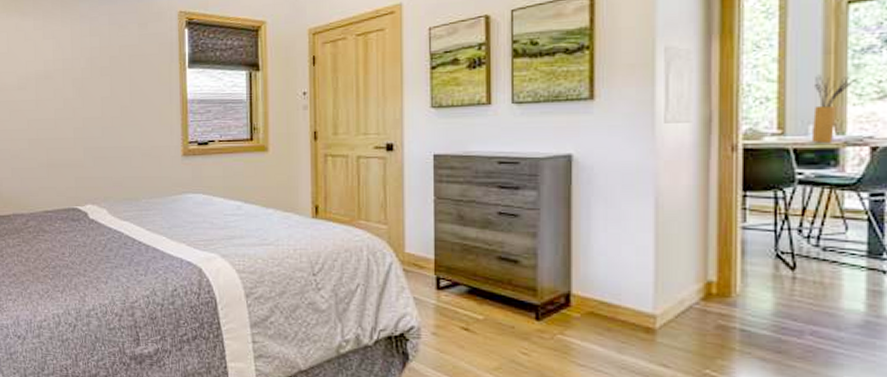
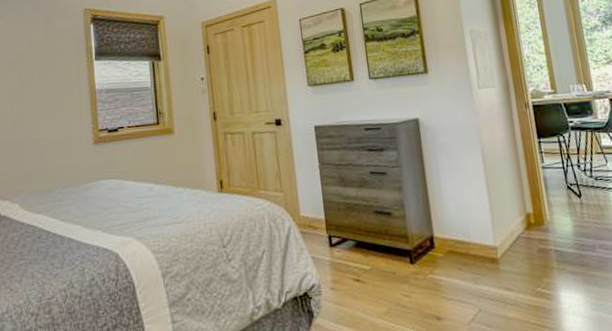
vase: present [811,74,858,144] -> none [567,47,593,99]

